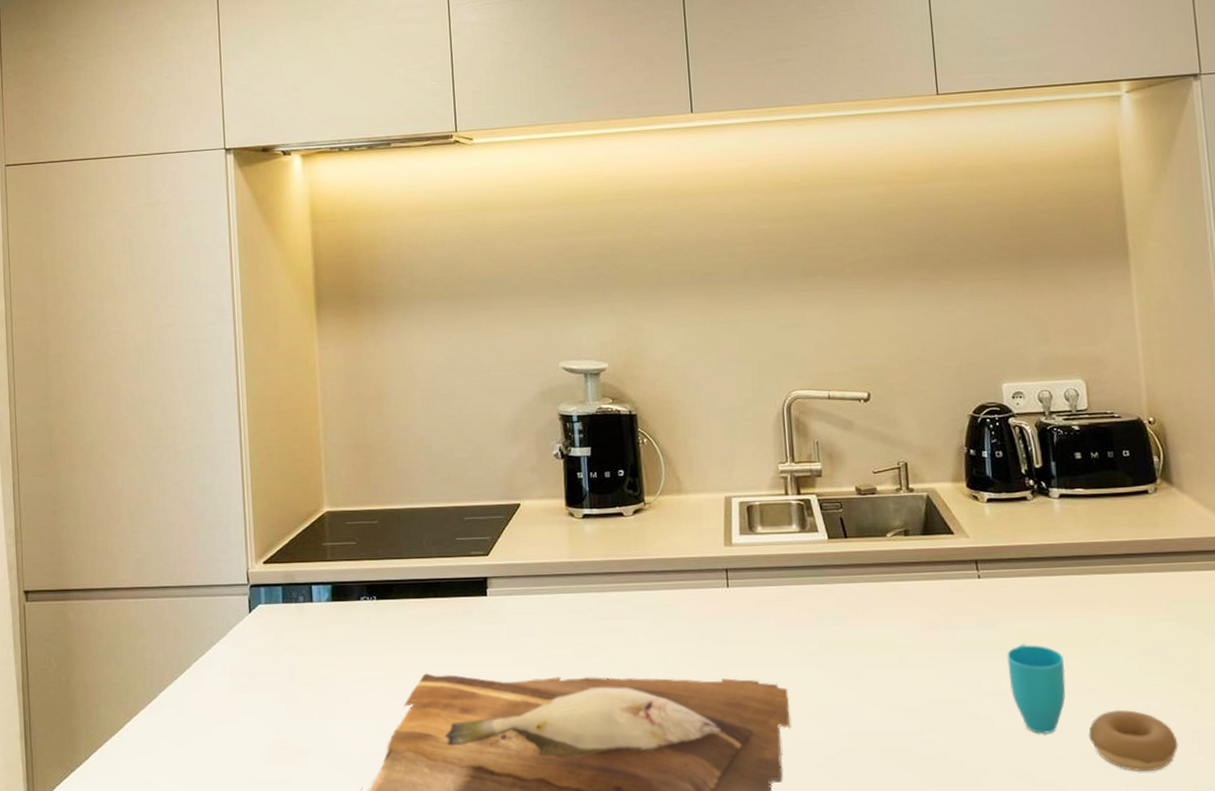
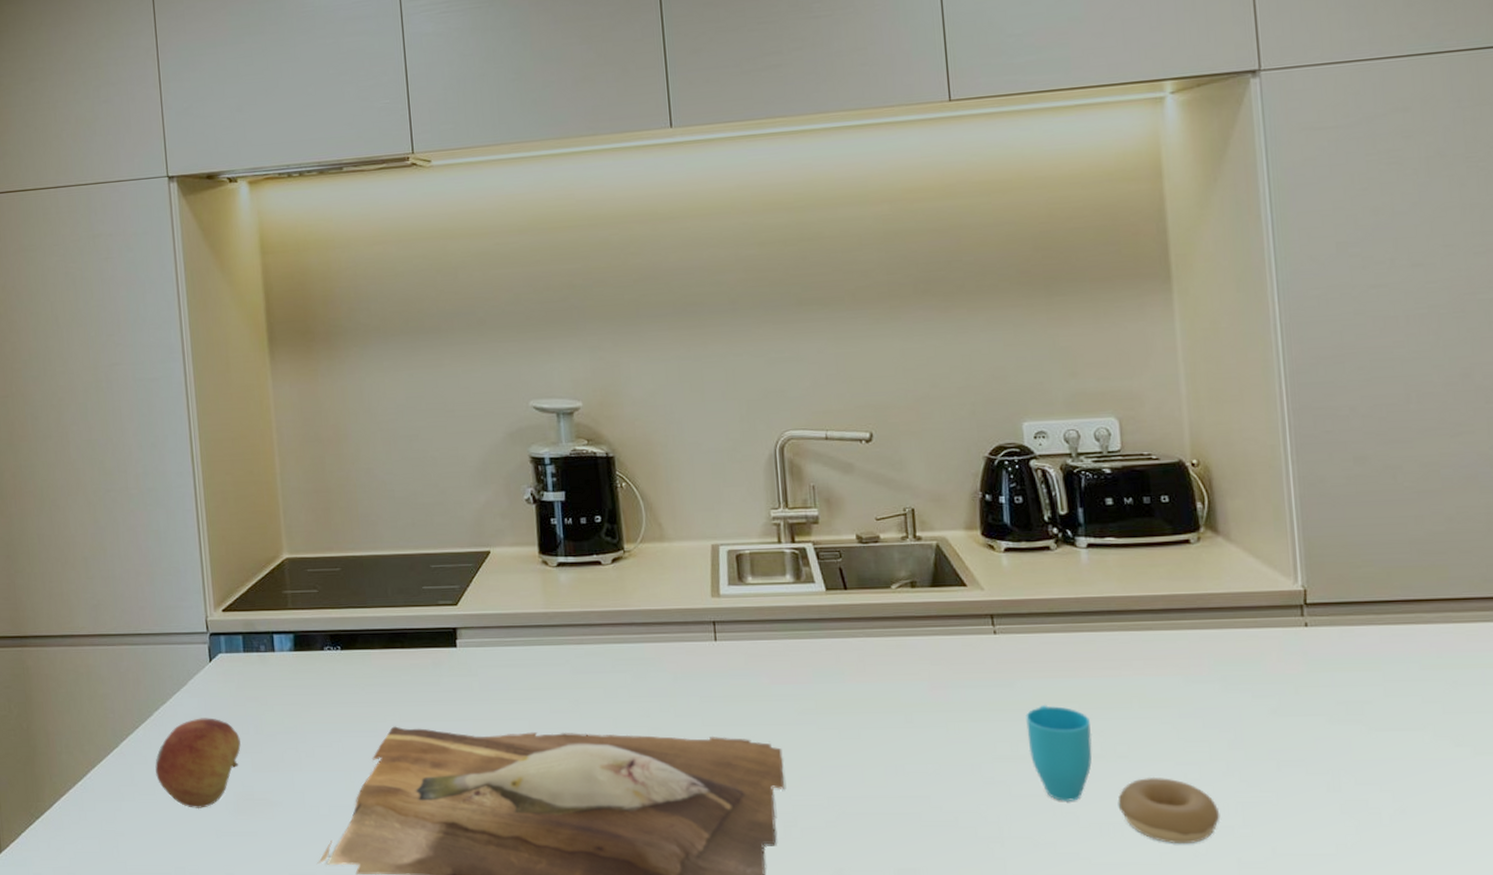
fruit: none [192,668,277,759] -> present [155,718,241,809]

